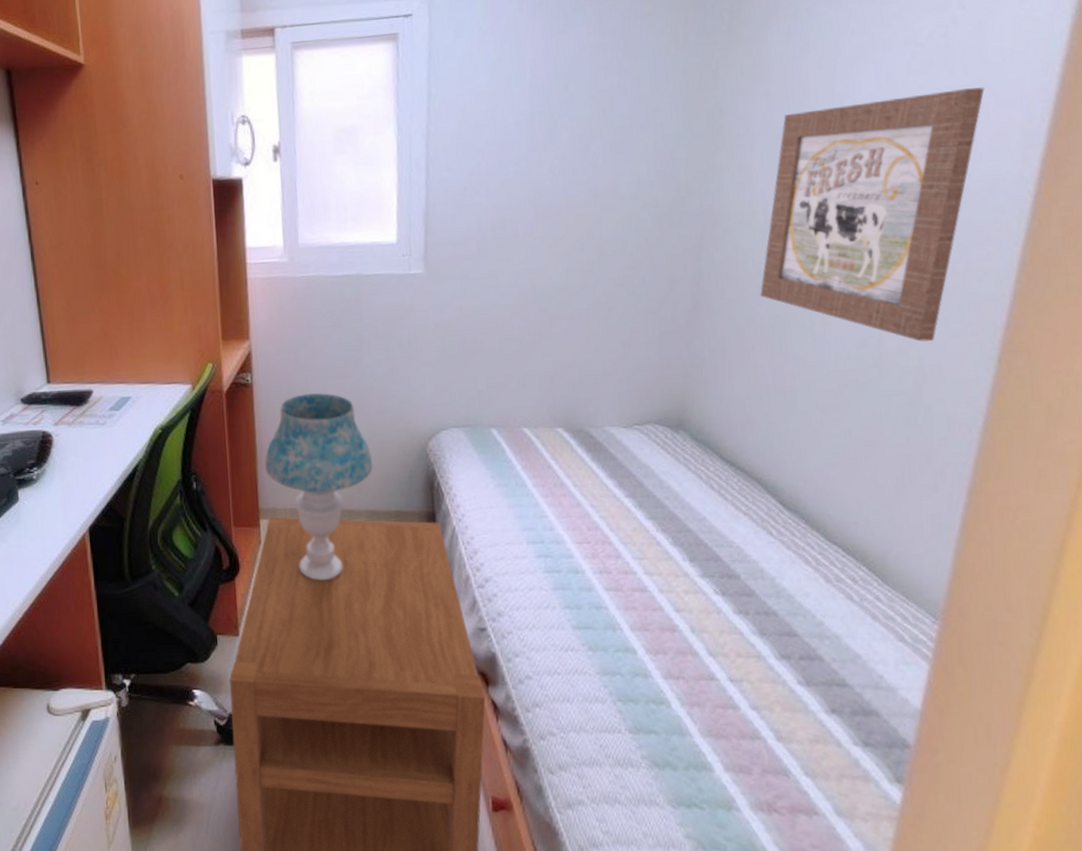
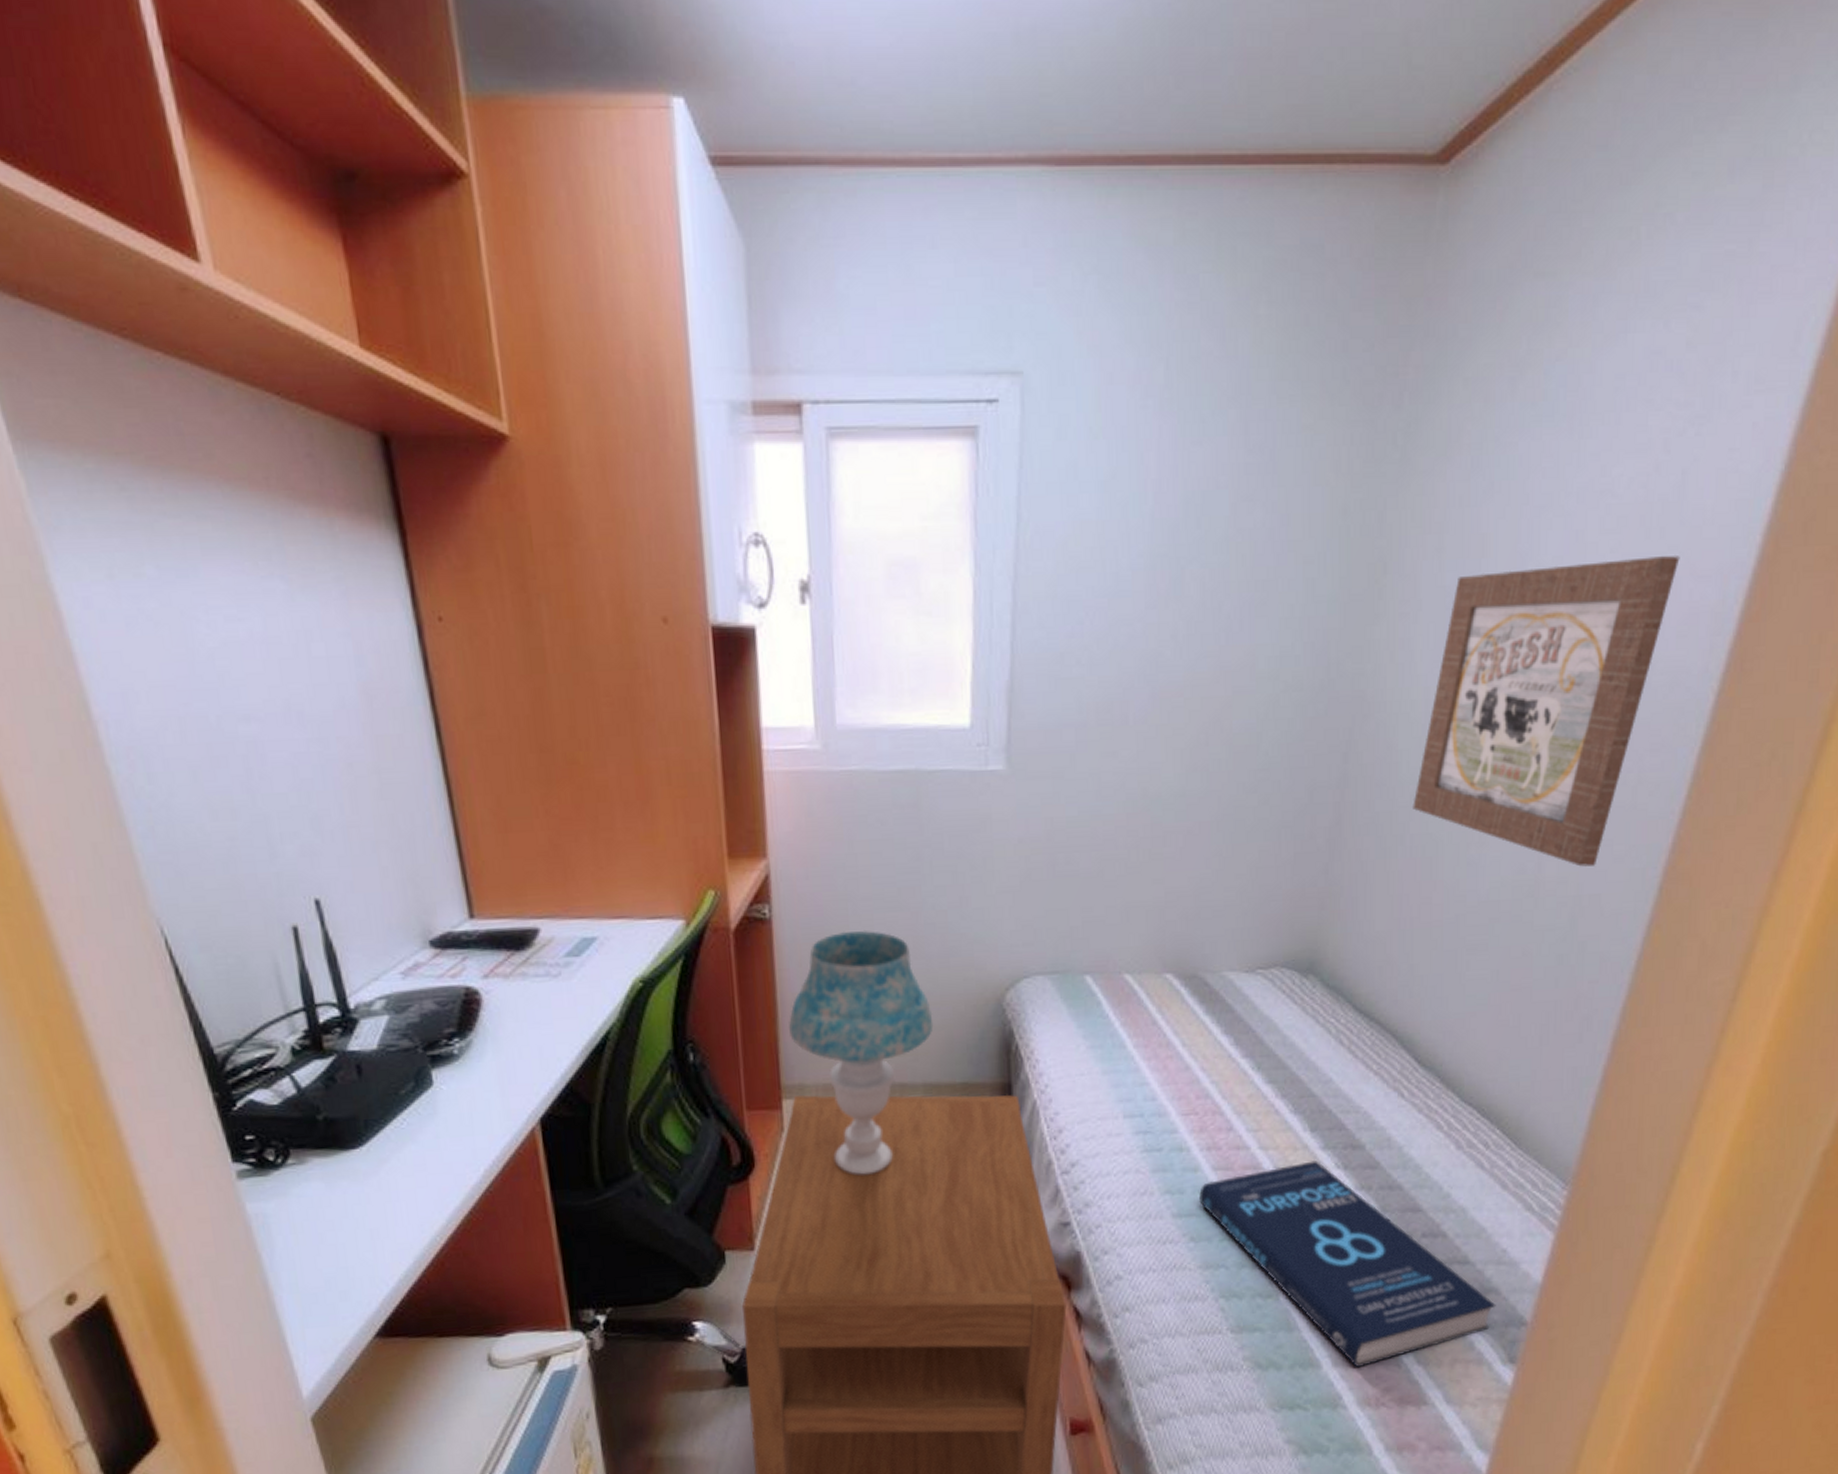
book: none [594,585,878,775] -> present [1198,1159,1496,1368]

